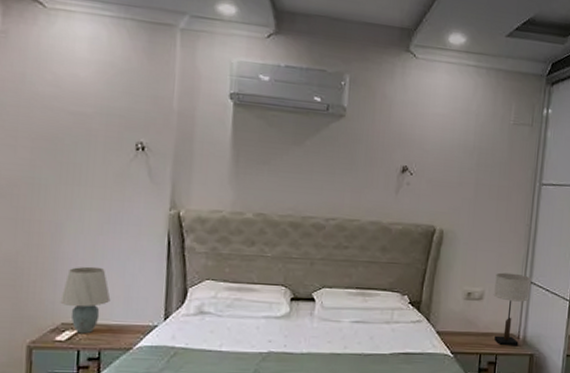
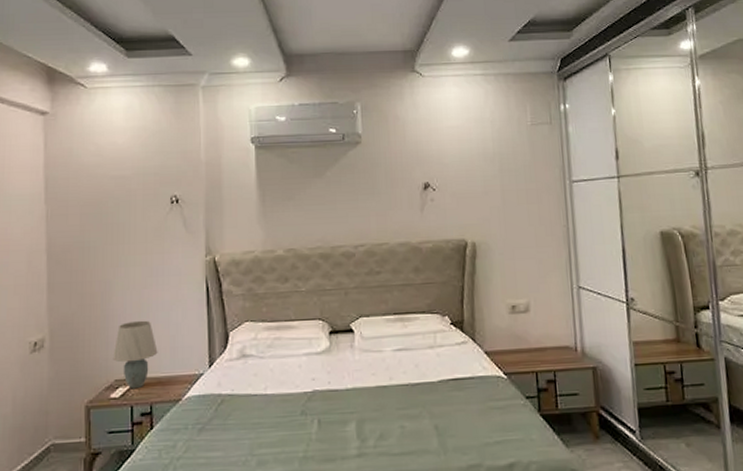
table lamp: present [493,272,531,347] -> none [539,279,581,361]

